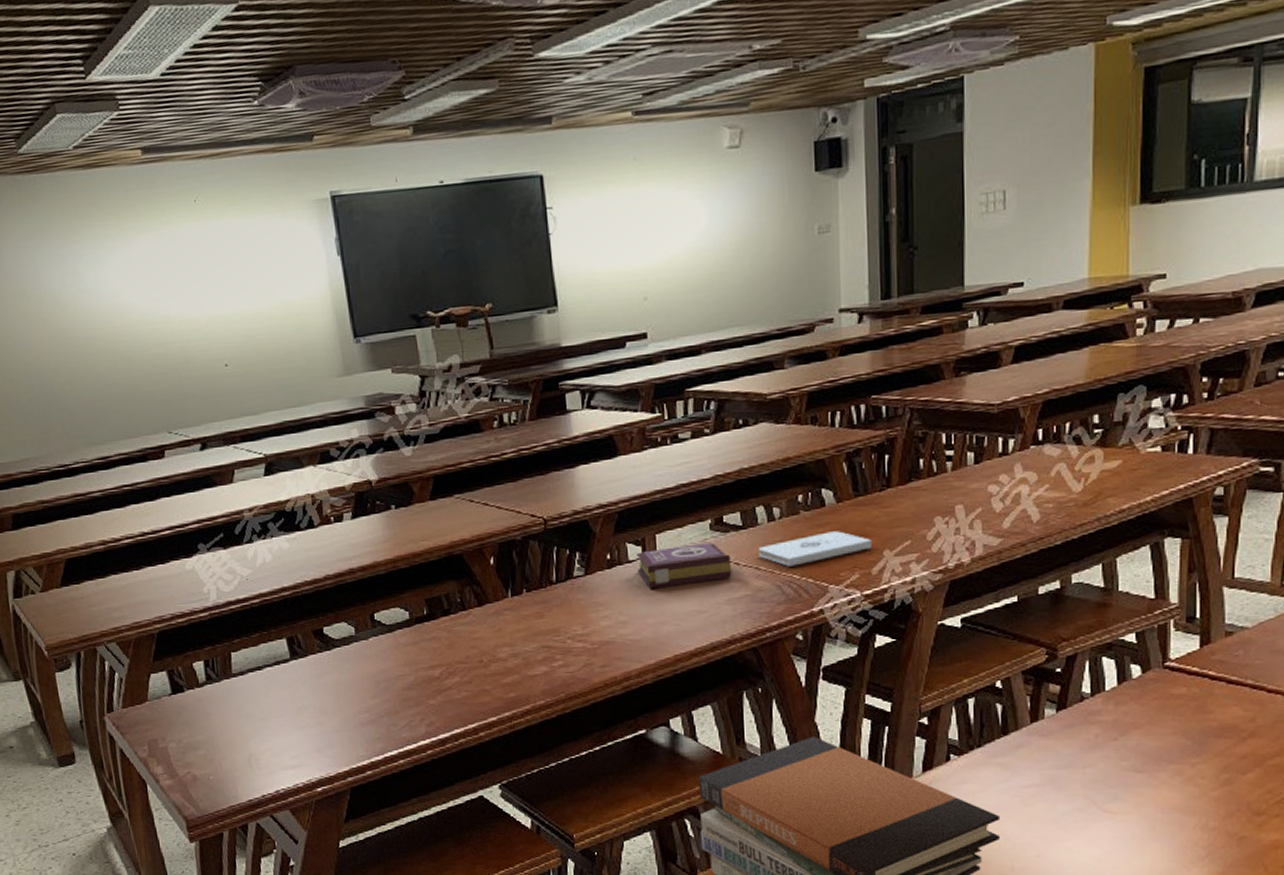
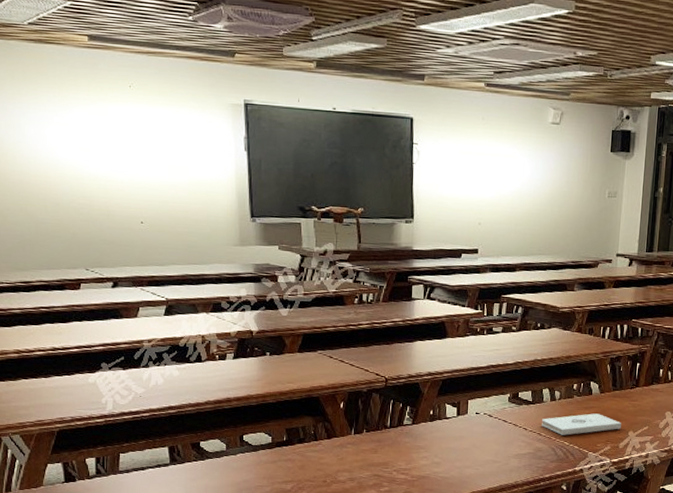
book: present [636,543,732,589] -> none [451,411,521,440]

